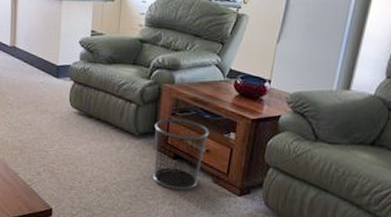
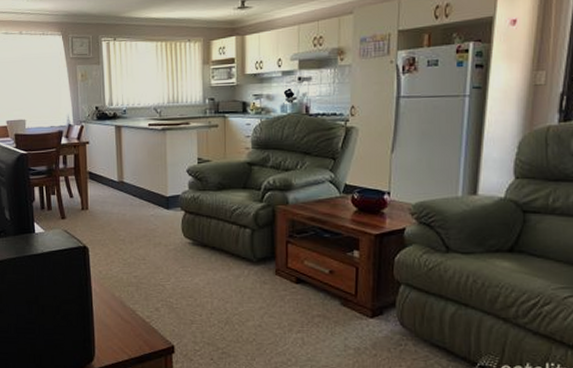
waste bin: present [152,118,209,191] -> none [272,240,331,316]

